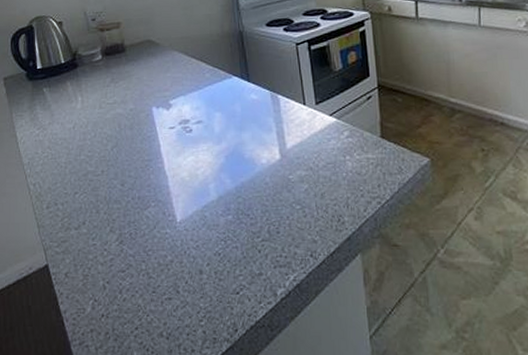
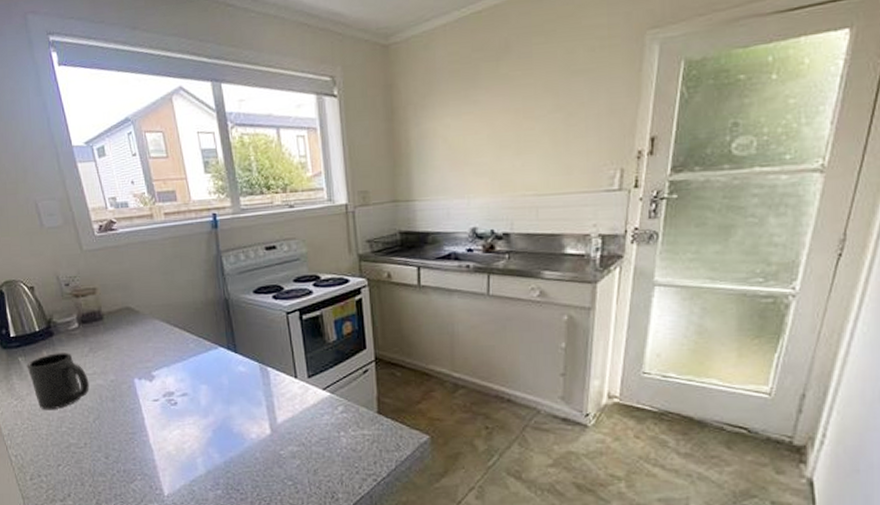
mug: none [51,83,109,139] -> present [27,353,89,410]

